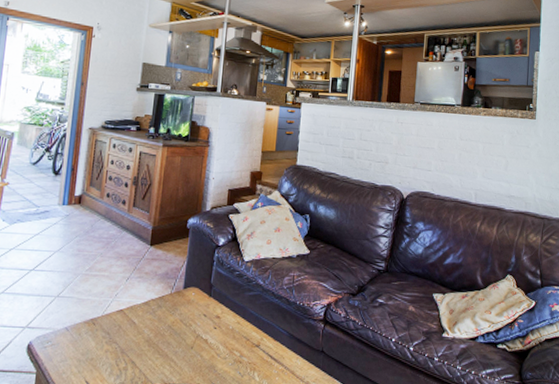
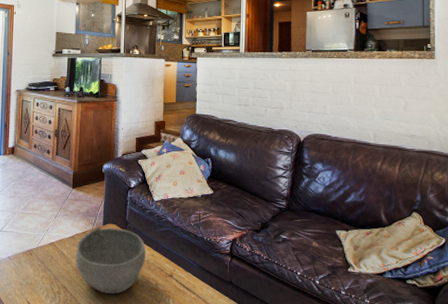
bowl: none [148,291,231,369] -> present [75,227,146,294]

